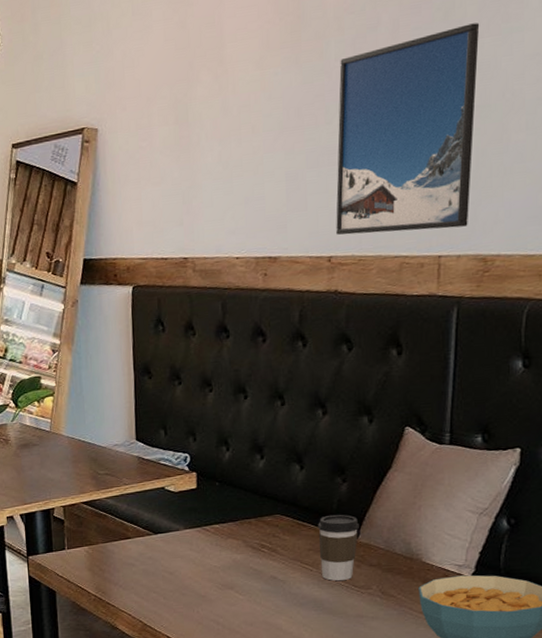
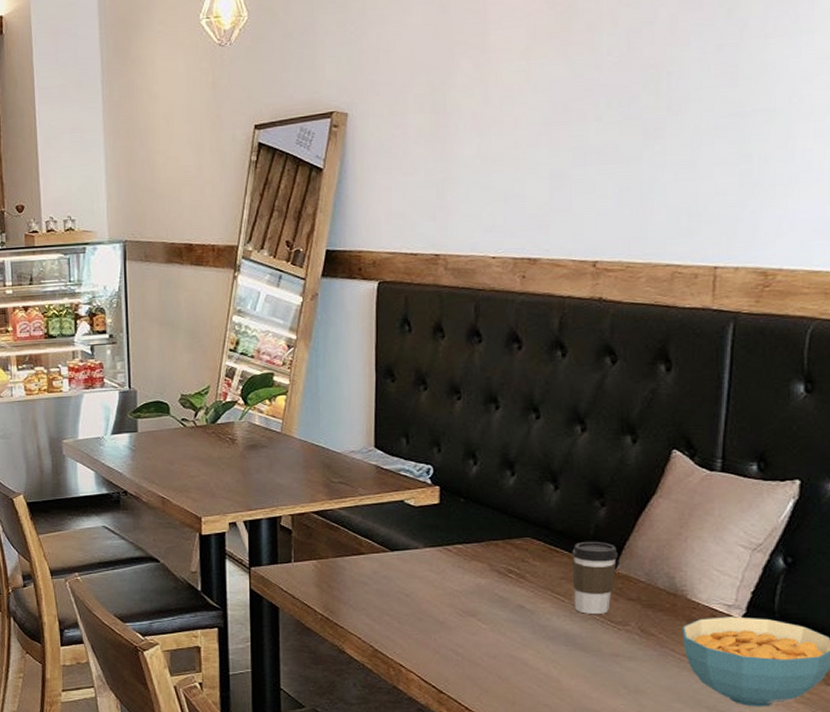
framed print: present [336,23,480,235] -> none [603,22,766,239]

